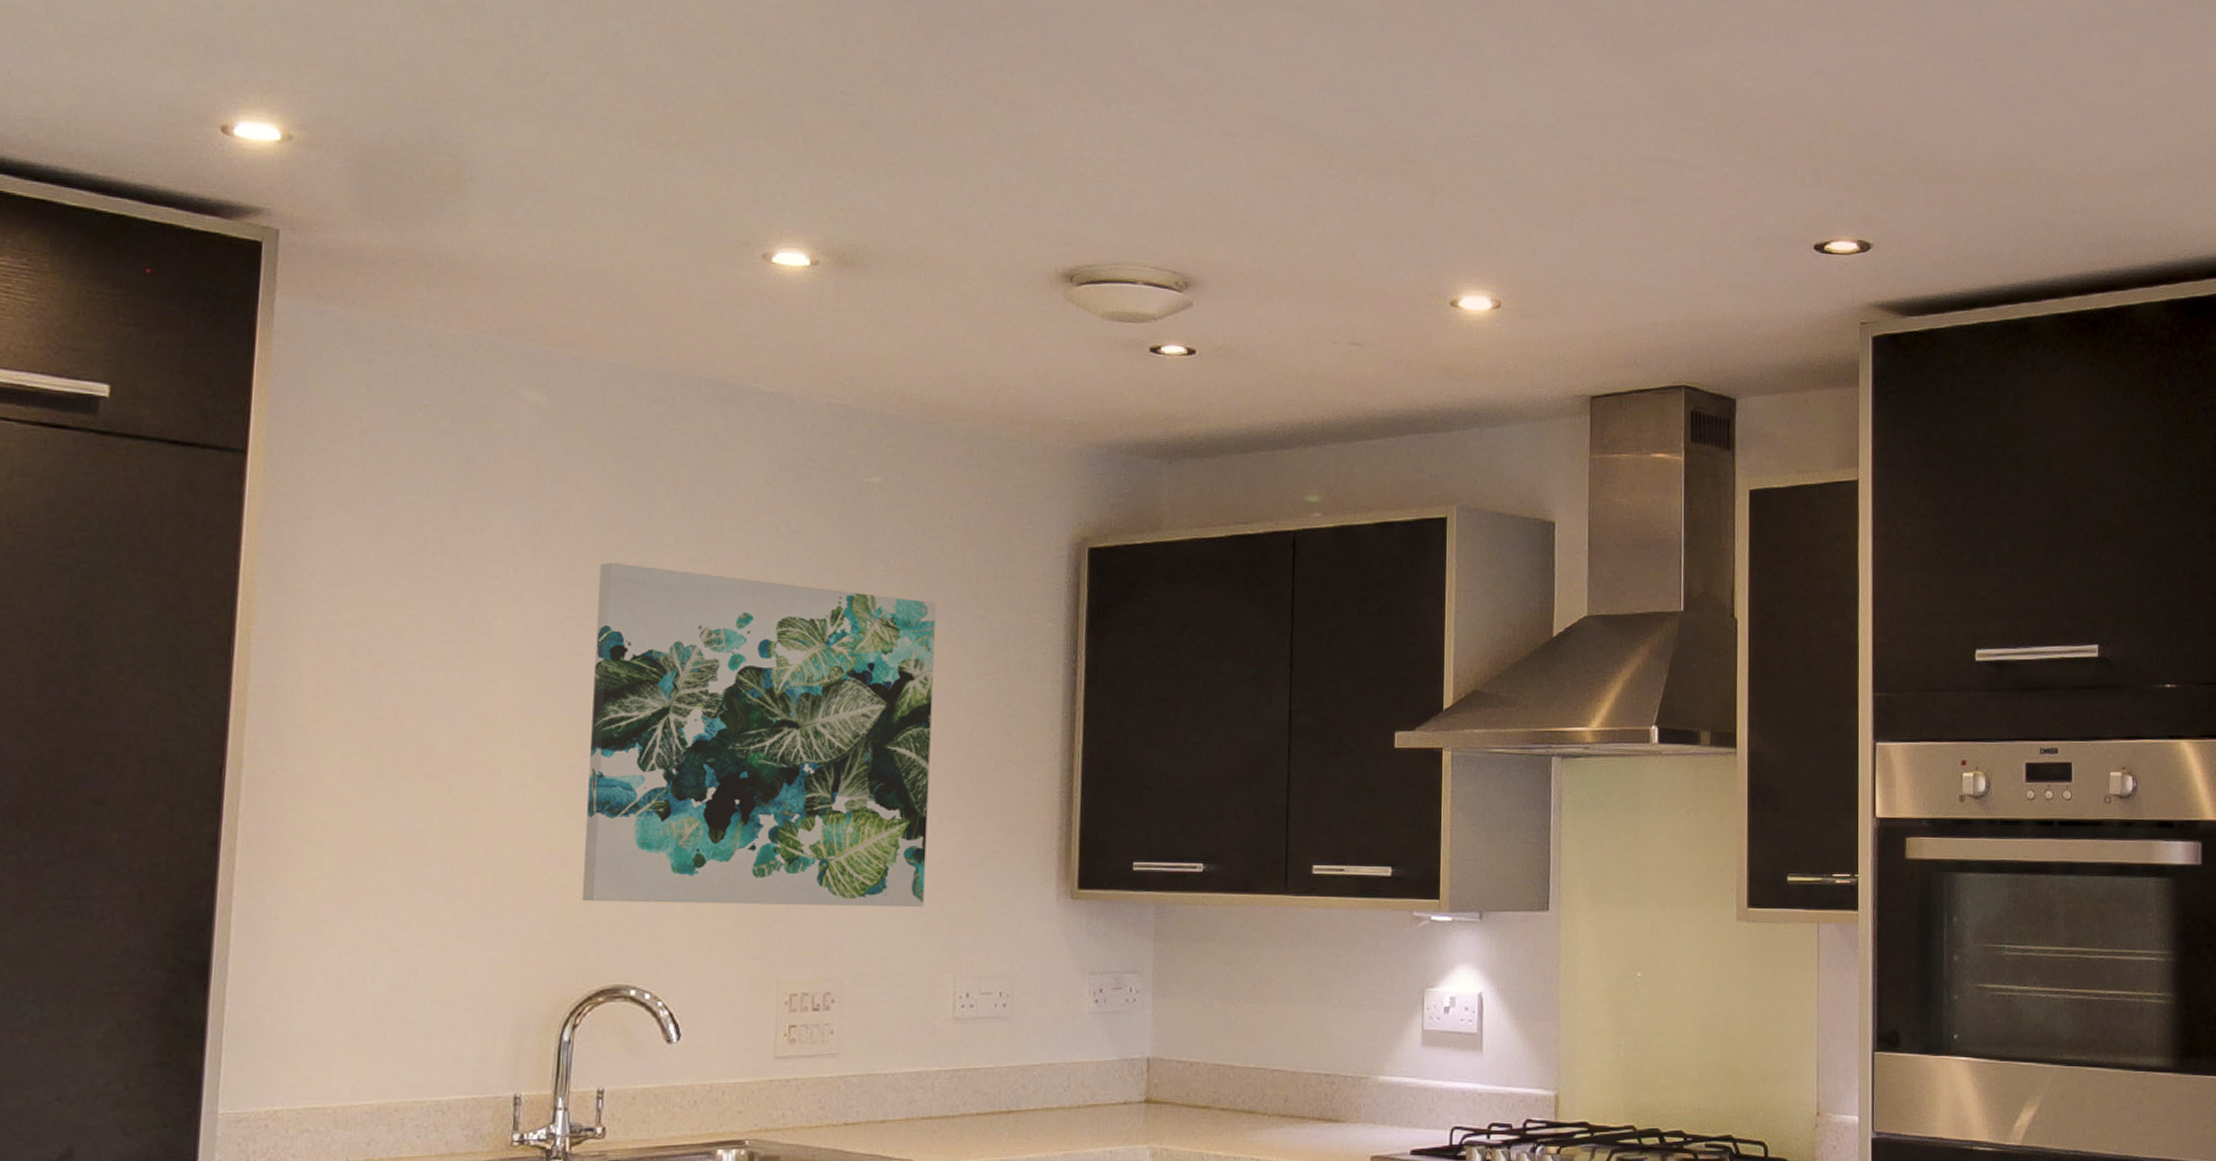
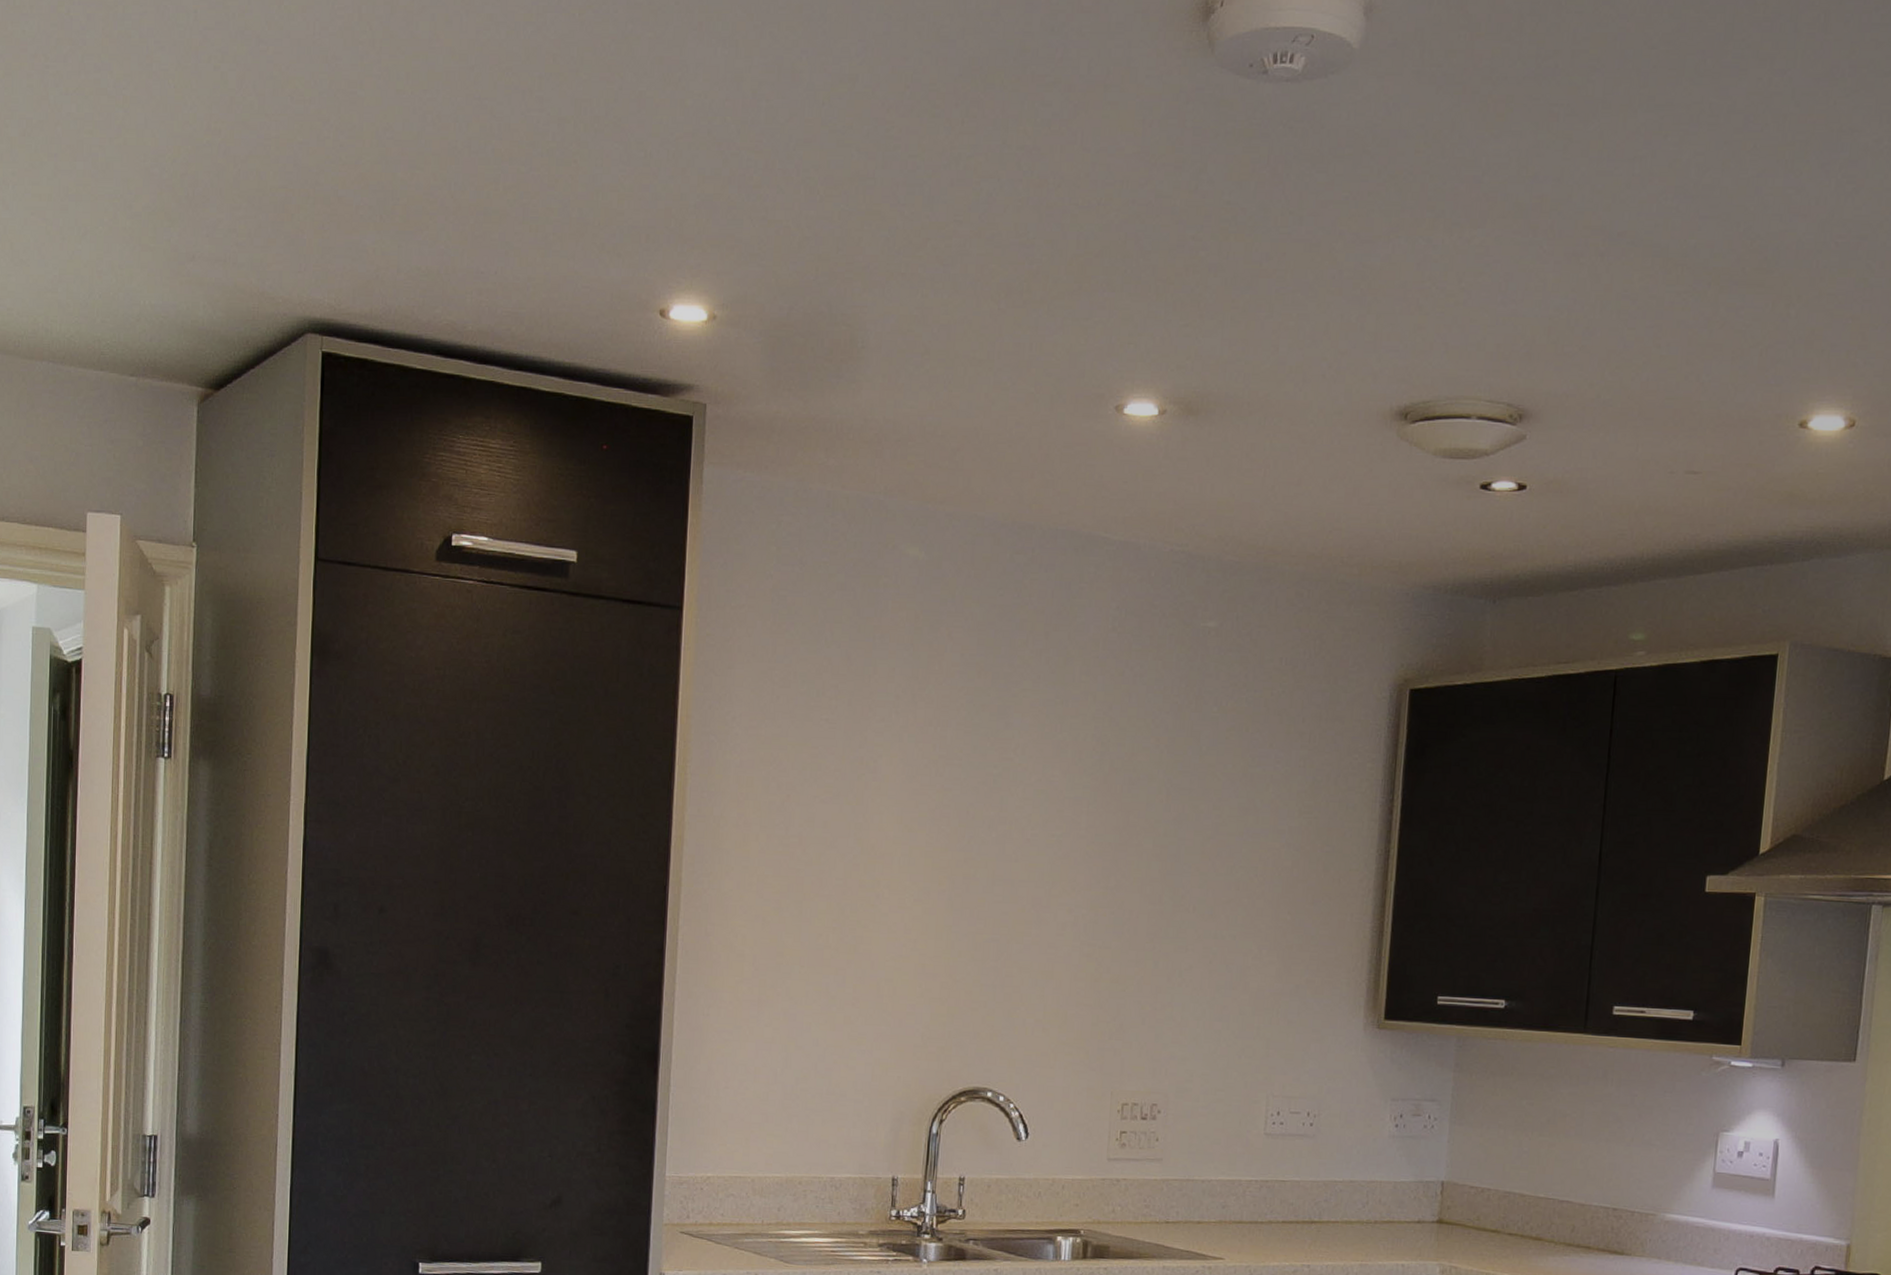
wall art: present [583,562,936,908] -> none [949,705,1263,1031]

